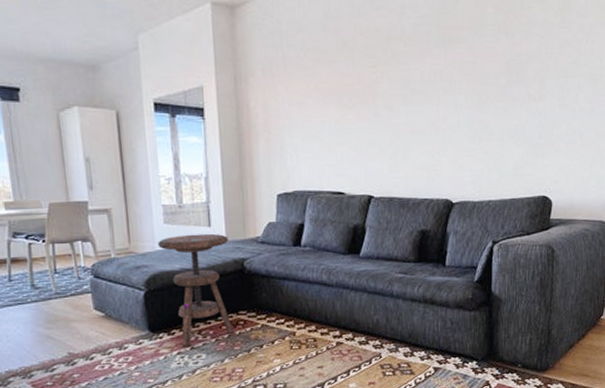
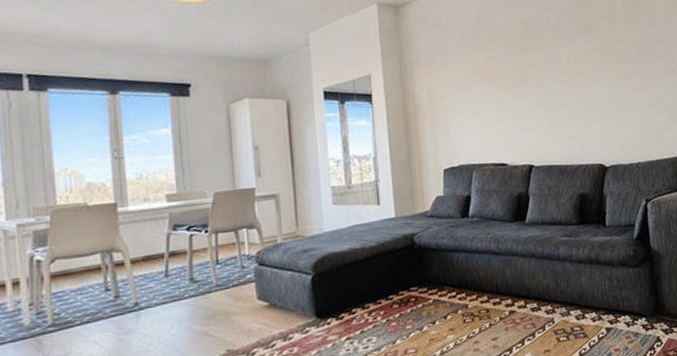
side table: present [158,233,234,347] -> none [326,211,406,332]

